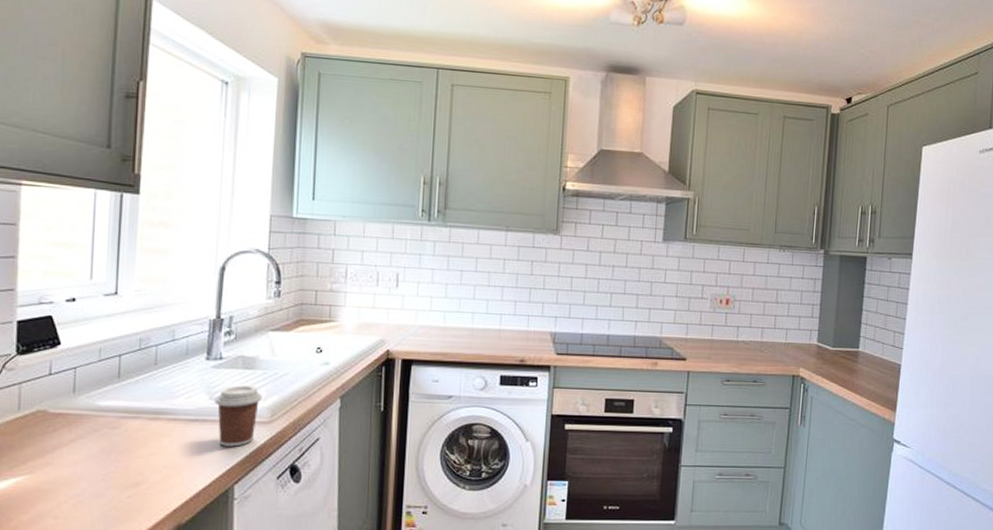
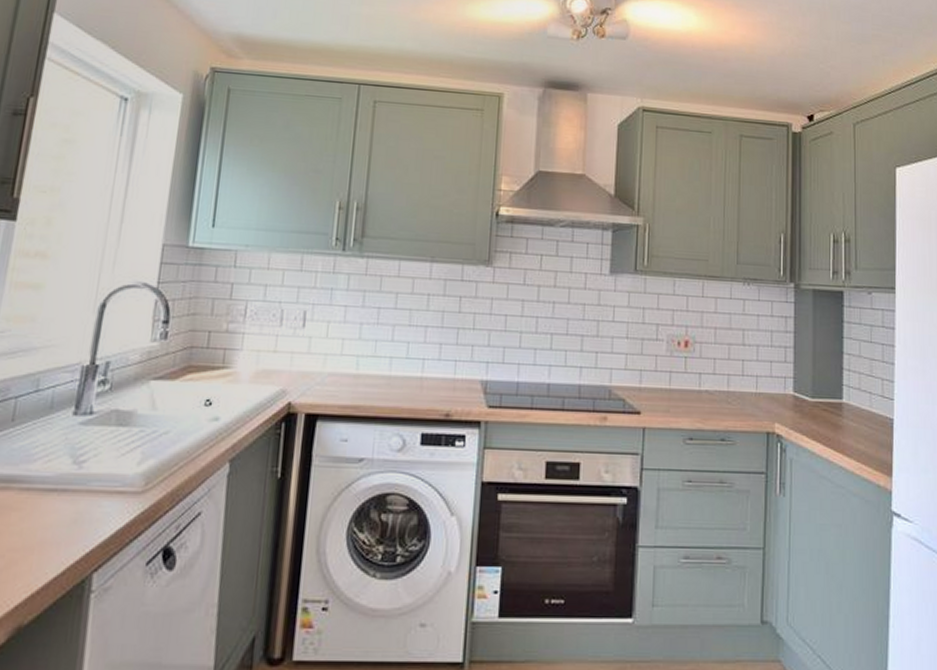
coffee cup: present [214,385,263,447] -> none [78,446,137,524]

